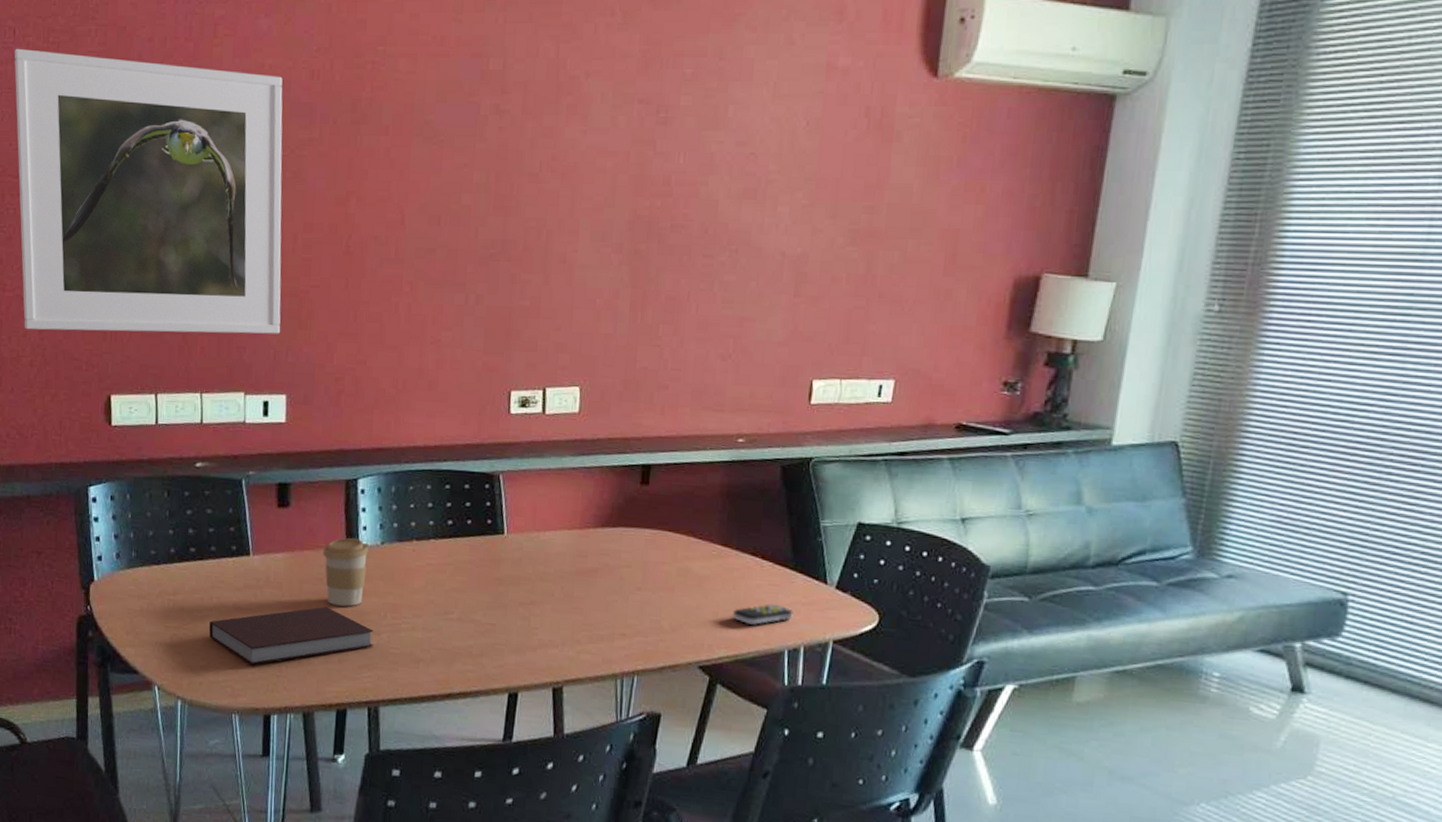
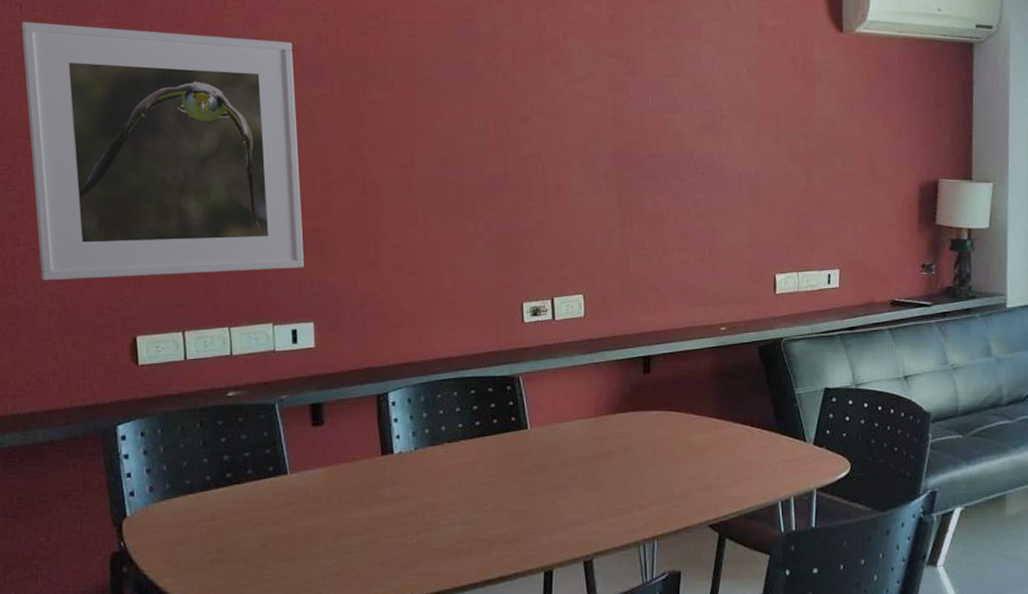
notebook: present [209,606,374,665] -> none [250,513,414,578]
coffee cup: present [323,537,369,607] -> none [359,446,403,512]
remote control: present [731,603,793,625] -> none [731,463,782,483]

